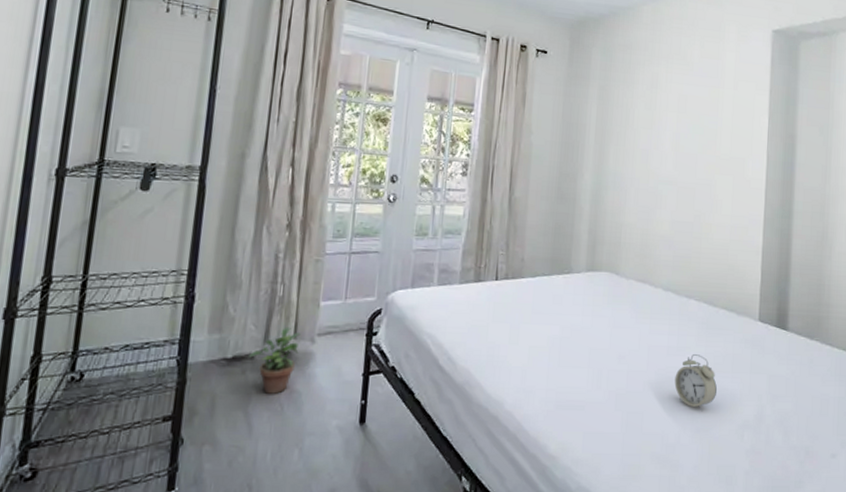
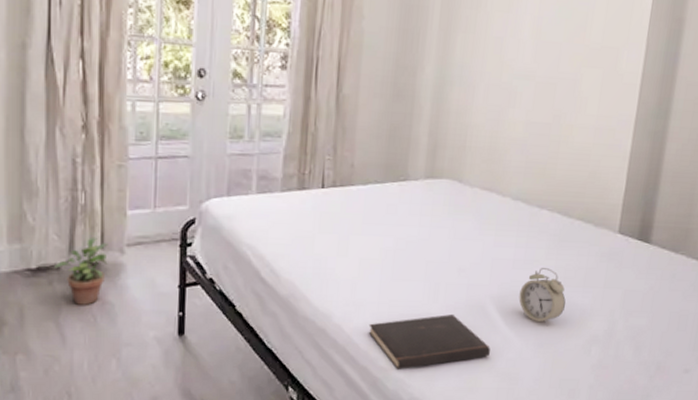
hardcover book: none [537,401,651,458] -> present [368,315,490,371]

